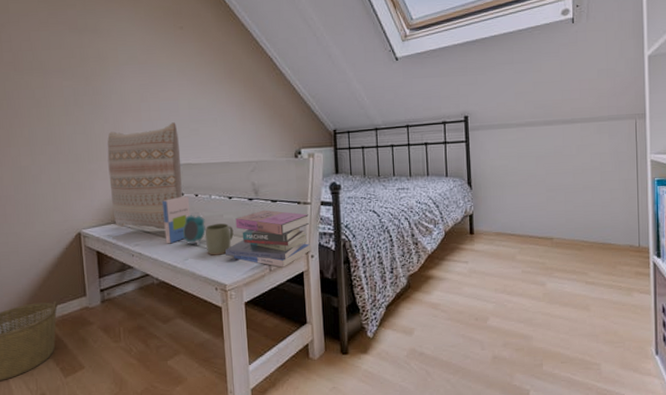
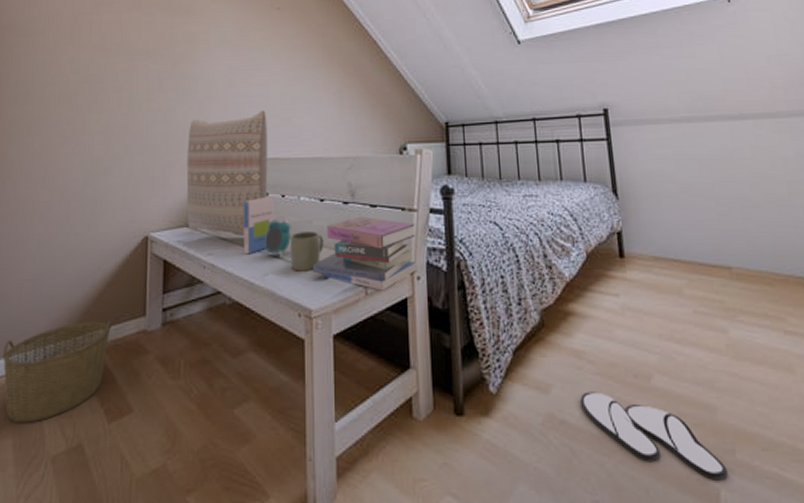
slippers: none [435,331,537,385] -> present [580,392,729,480]

